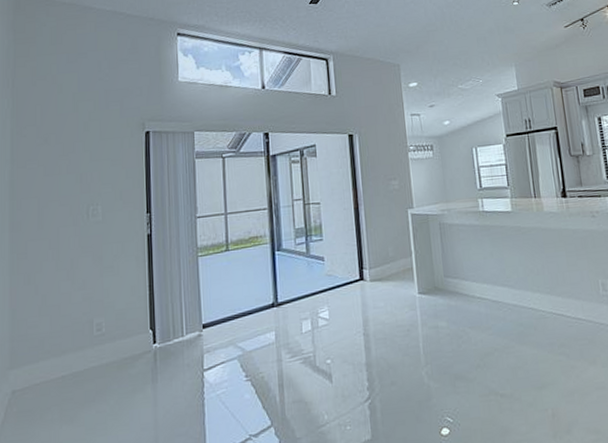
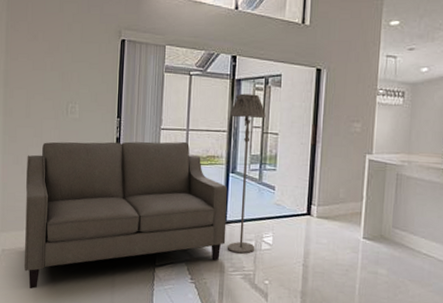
sofa: none [40,226,280,434] -> present [24,141,228,289]
floor lamp: none [269,167,312,337] -> present [227,93,266,254]

